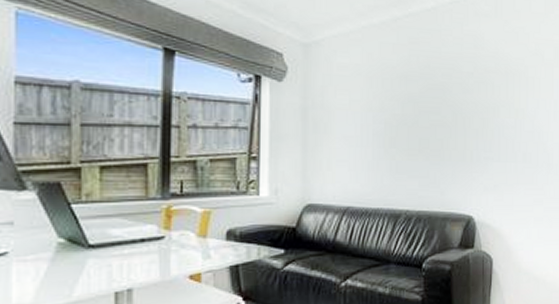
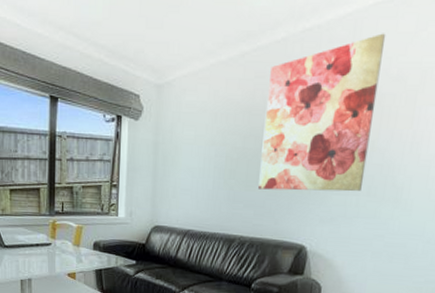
wall art: none [421,11,523,159] -> present [258,33,386,192]

